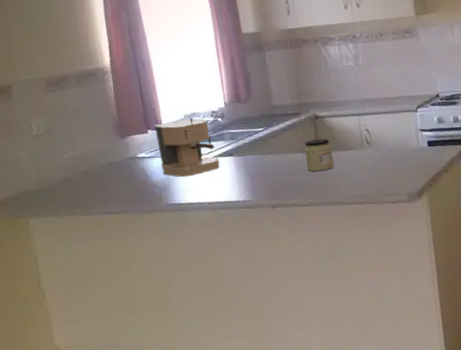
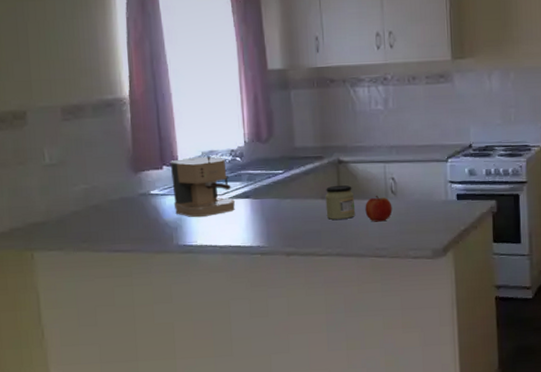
fruit: none [342,147,369,172] -> present [365,196,393,222]

